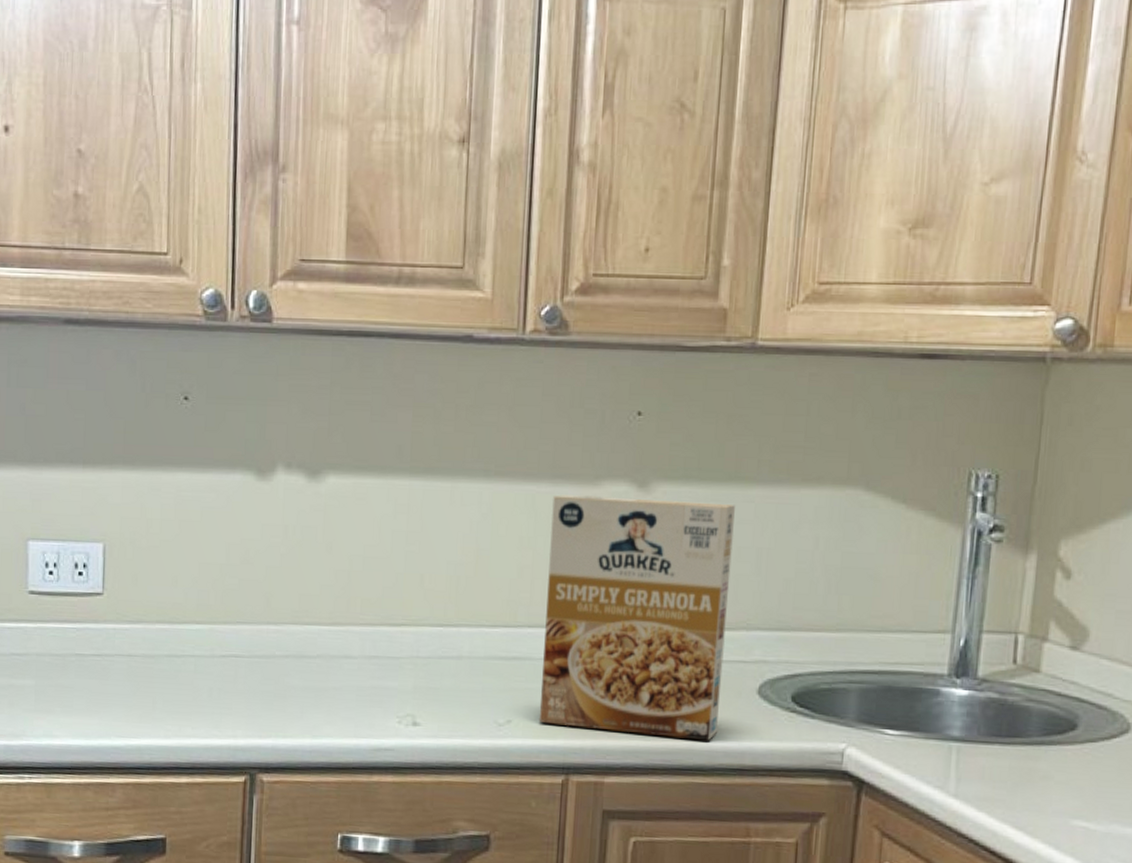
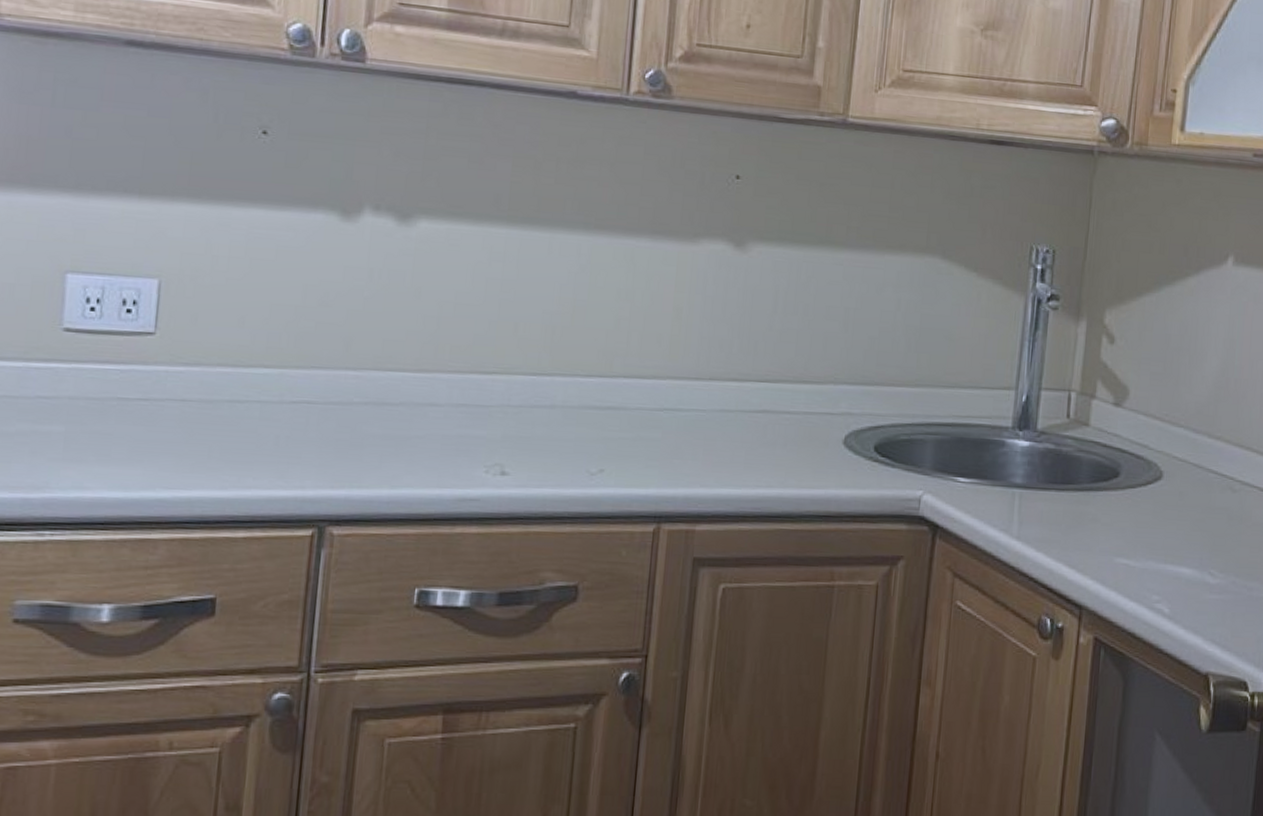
cereal box: present [538,494,735,741] -> none [631,250,825,489]

